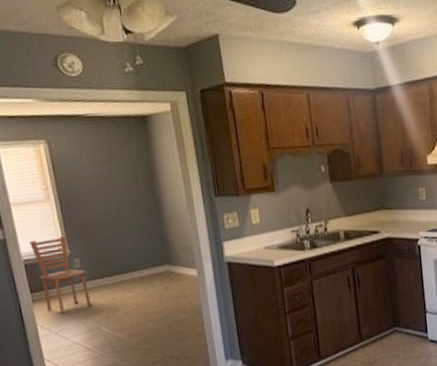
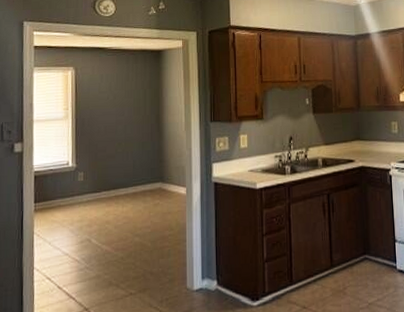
dining chair: present [29,235,91,314] -> none [43,151,87,224]

